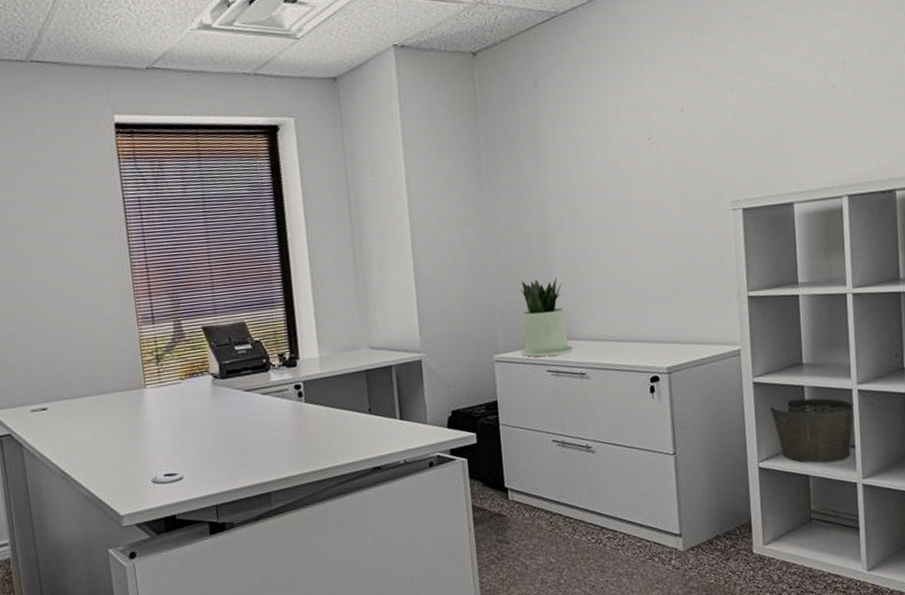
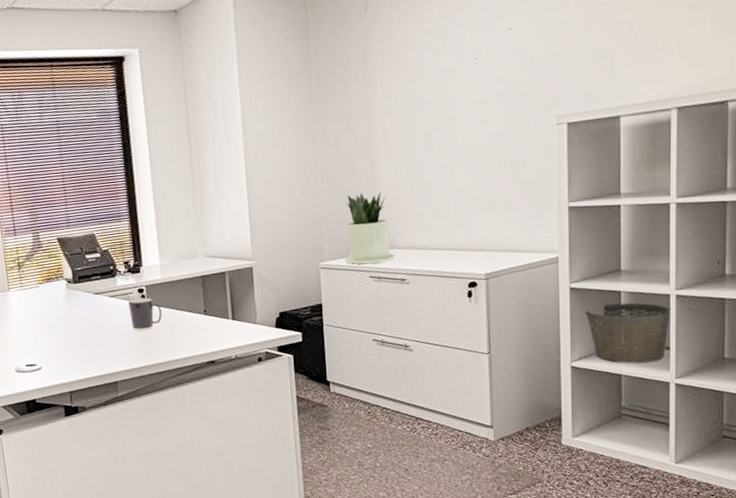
mug: none [283,394,322,434] -> present [128,297,162,332]

